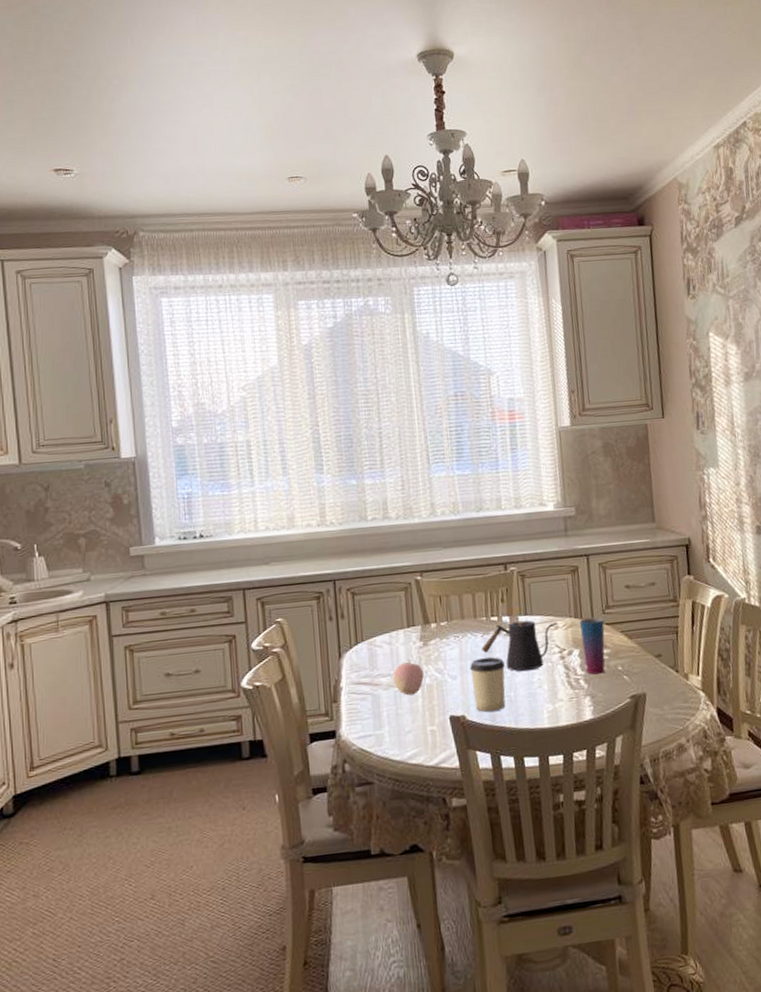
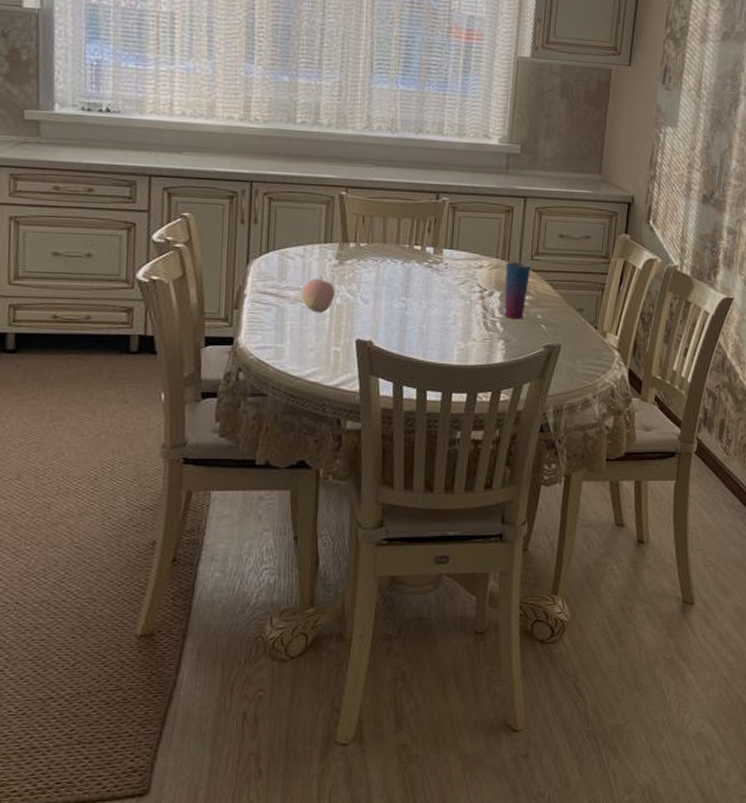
cup: present [470,657,506,712] -> none [384,285,423,341]
kettle: present [482,620,558,672] -> none [400,253,484,306]

